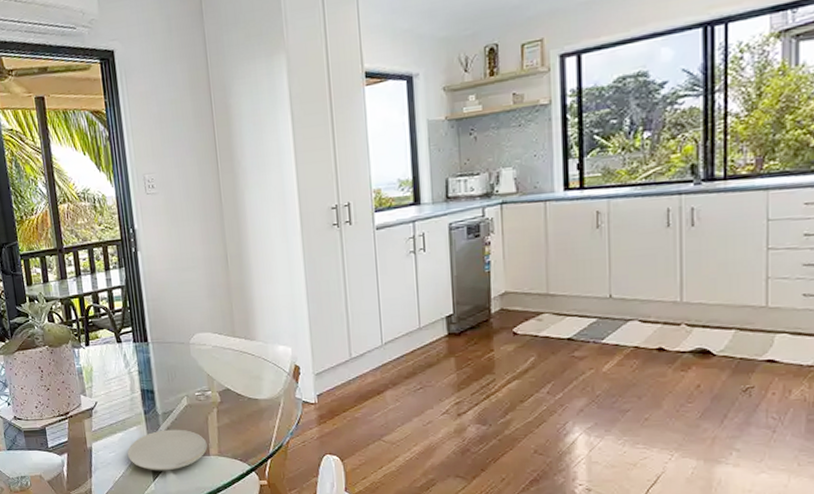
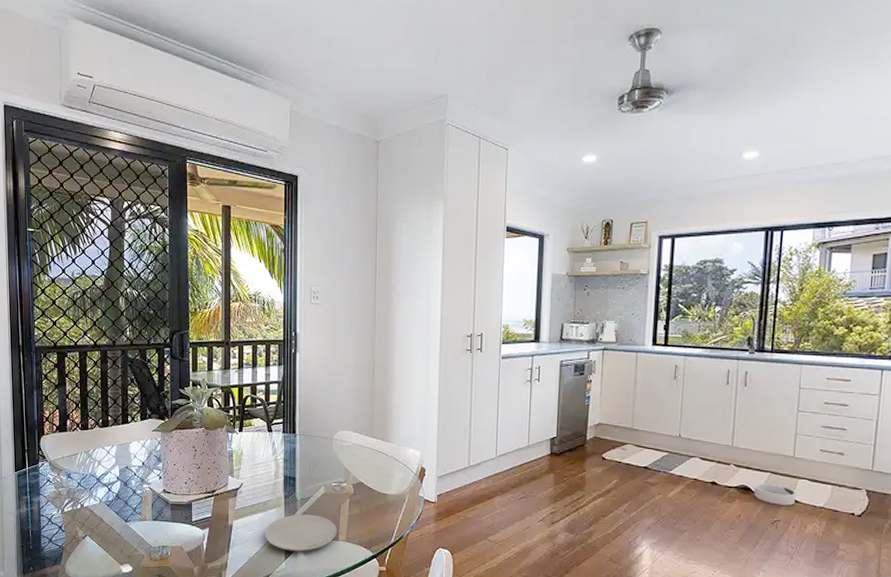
pet bowl: none [715,343,774,370] -> present [753,483,796,507]

